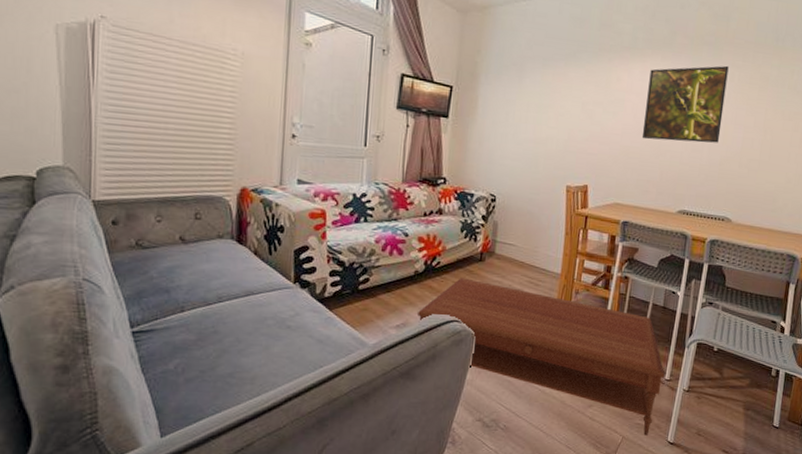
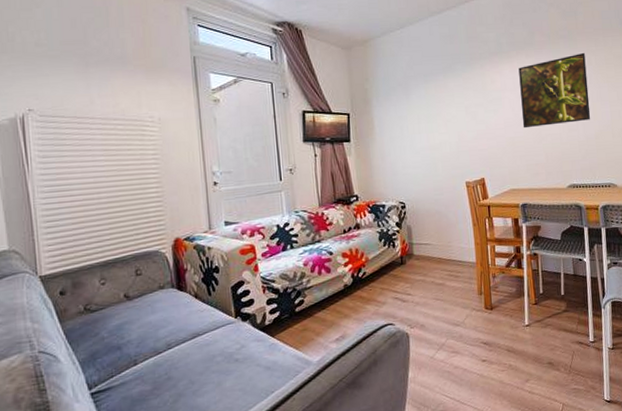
coffee table: present [418,278,665,435] -> none [353,282,589,399]

